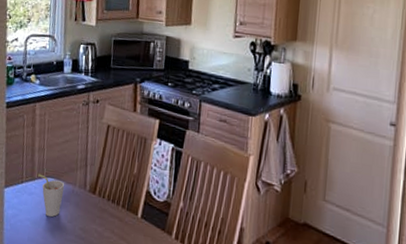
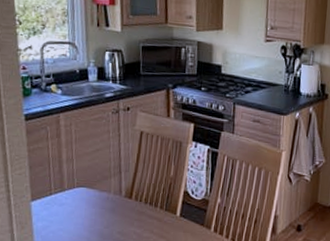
cup: present [37,174,65,218] -> none [67,184,99,225]

